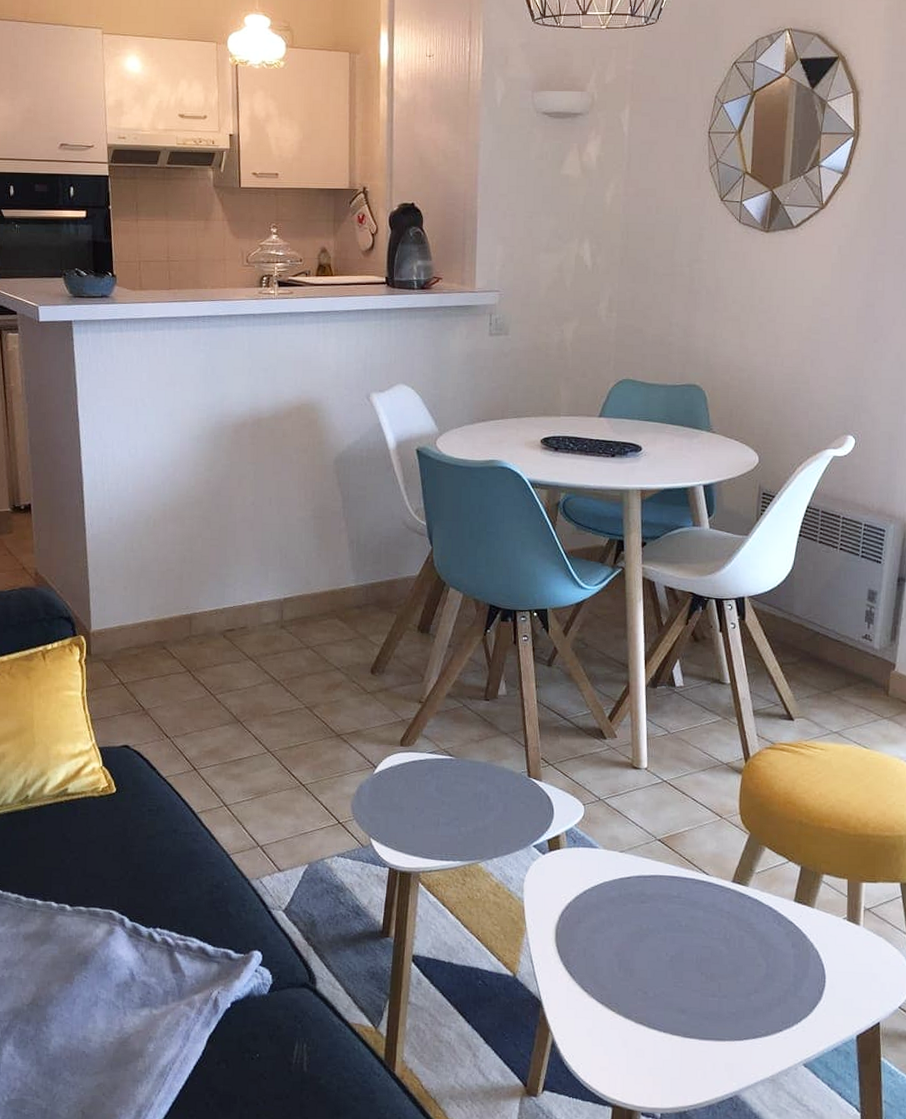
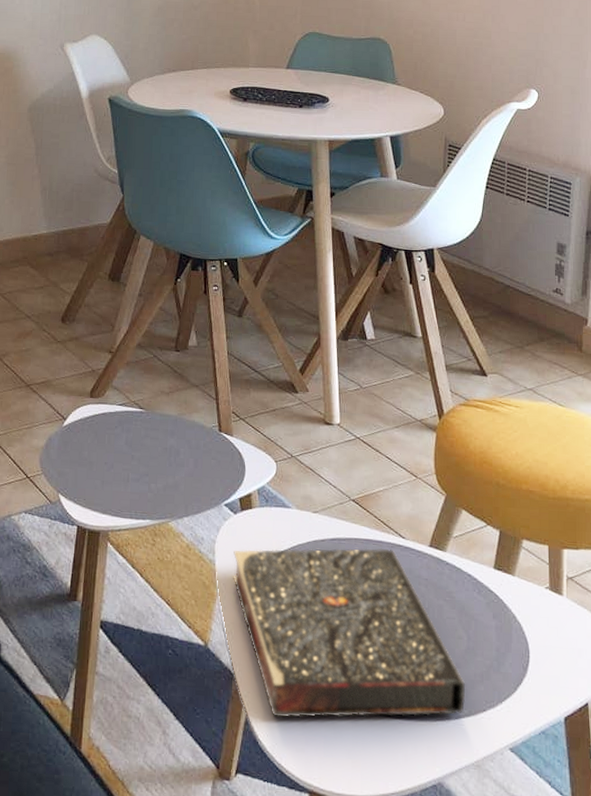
book: none [541,884,764,1040] -> present [233,548,466,718]

